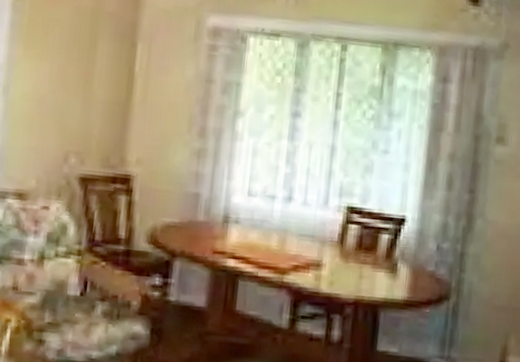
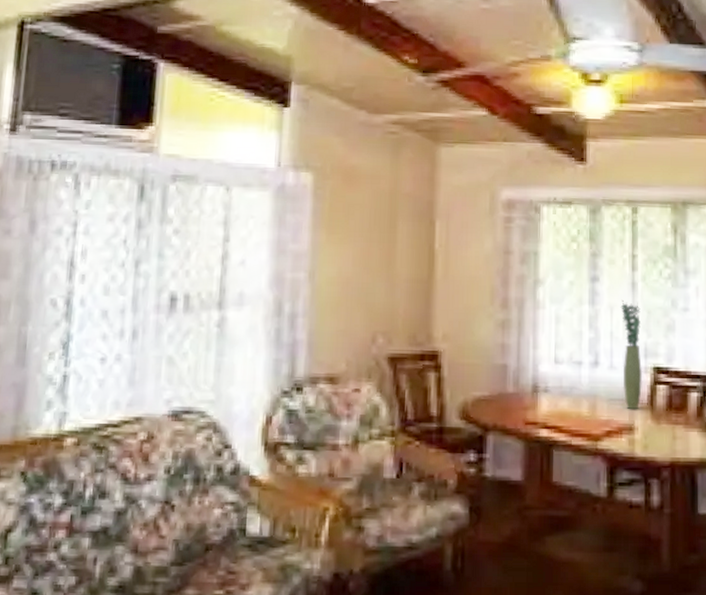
vase: none [314,137,340,247] -> present [620,299,643,410]

